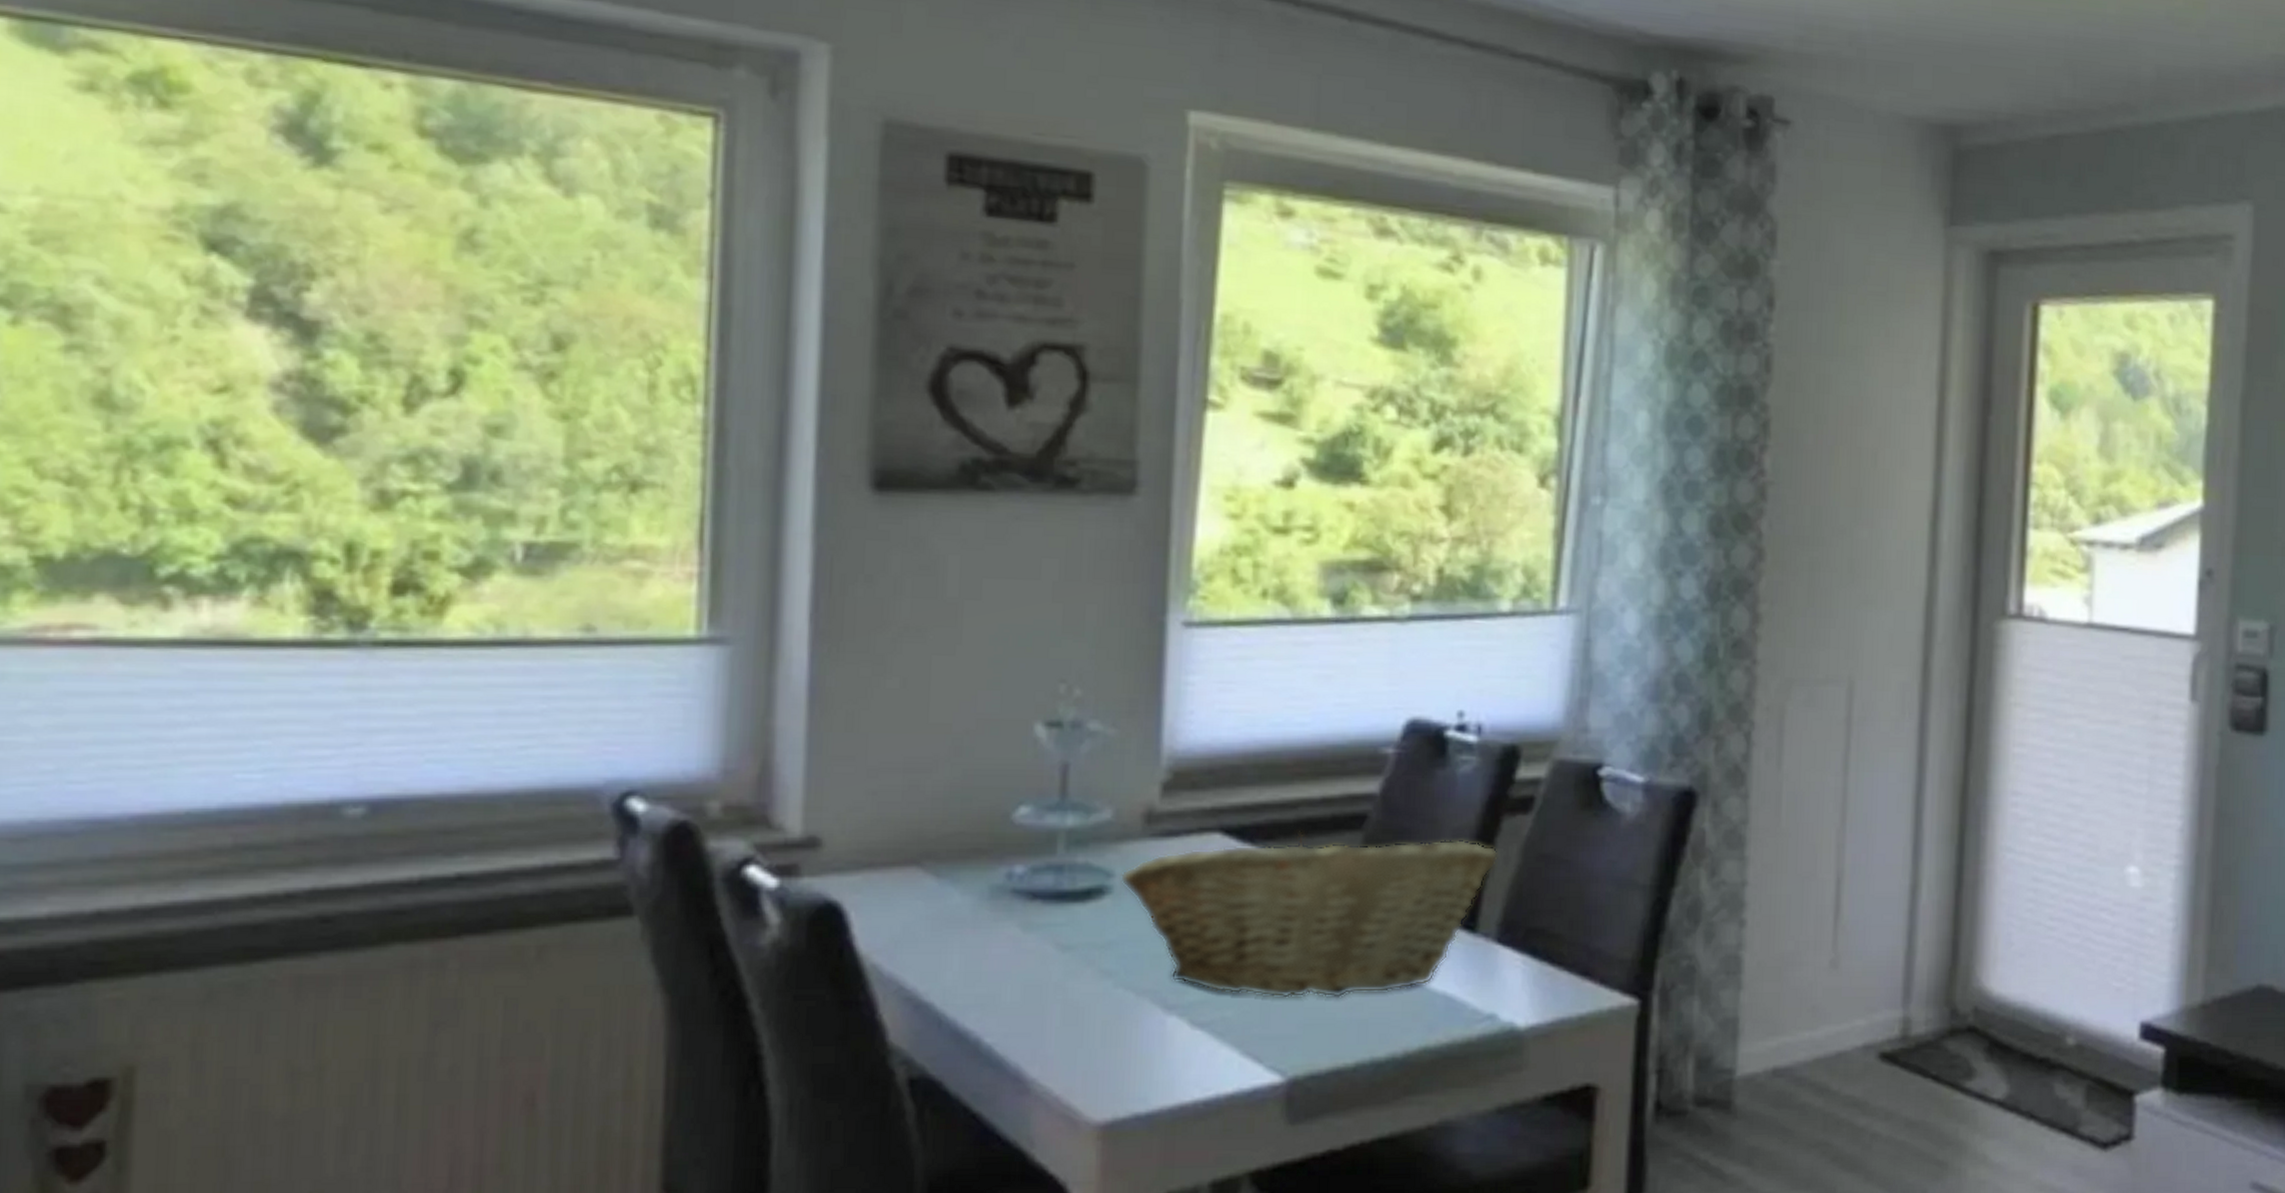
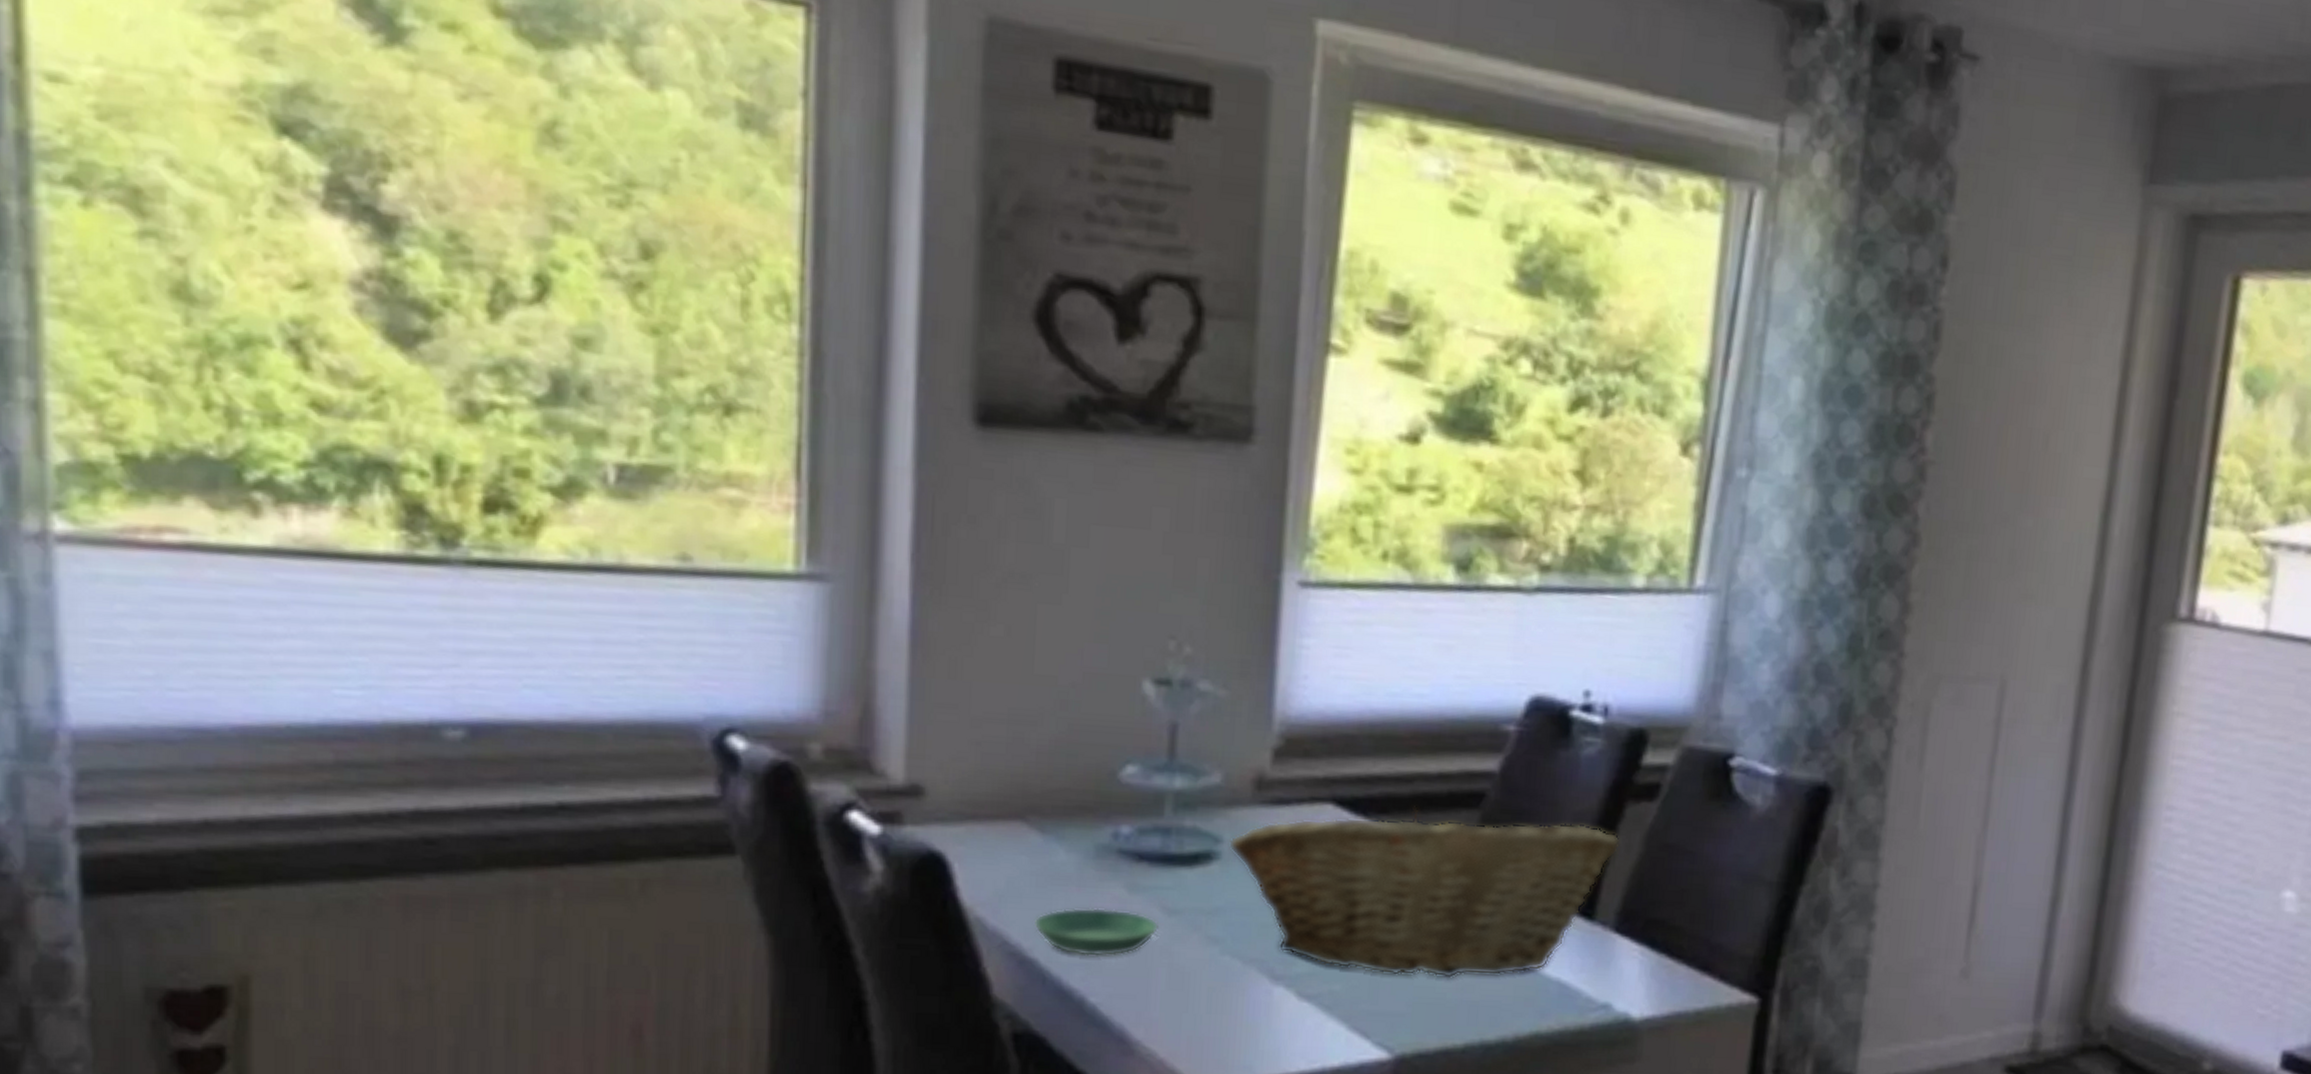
saucer: none [929,948,1054,996] -> present [1033,907,1160,957]

